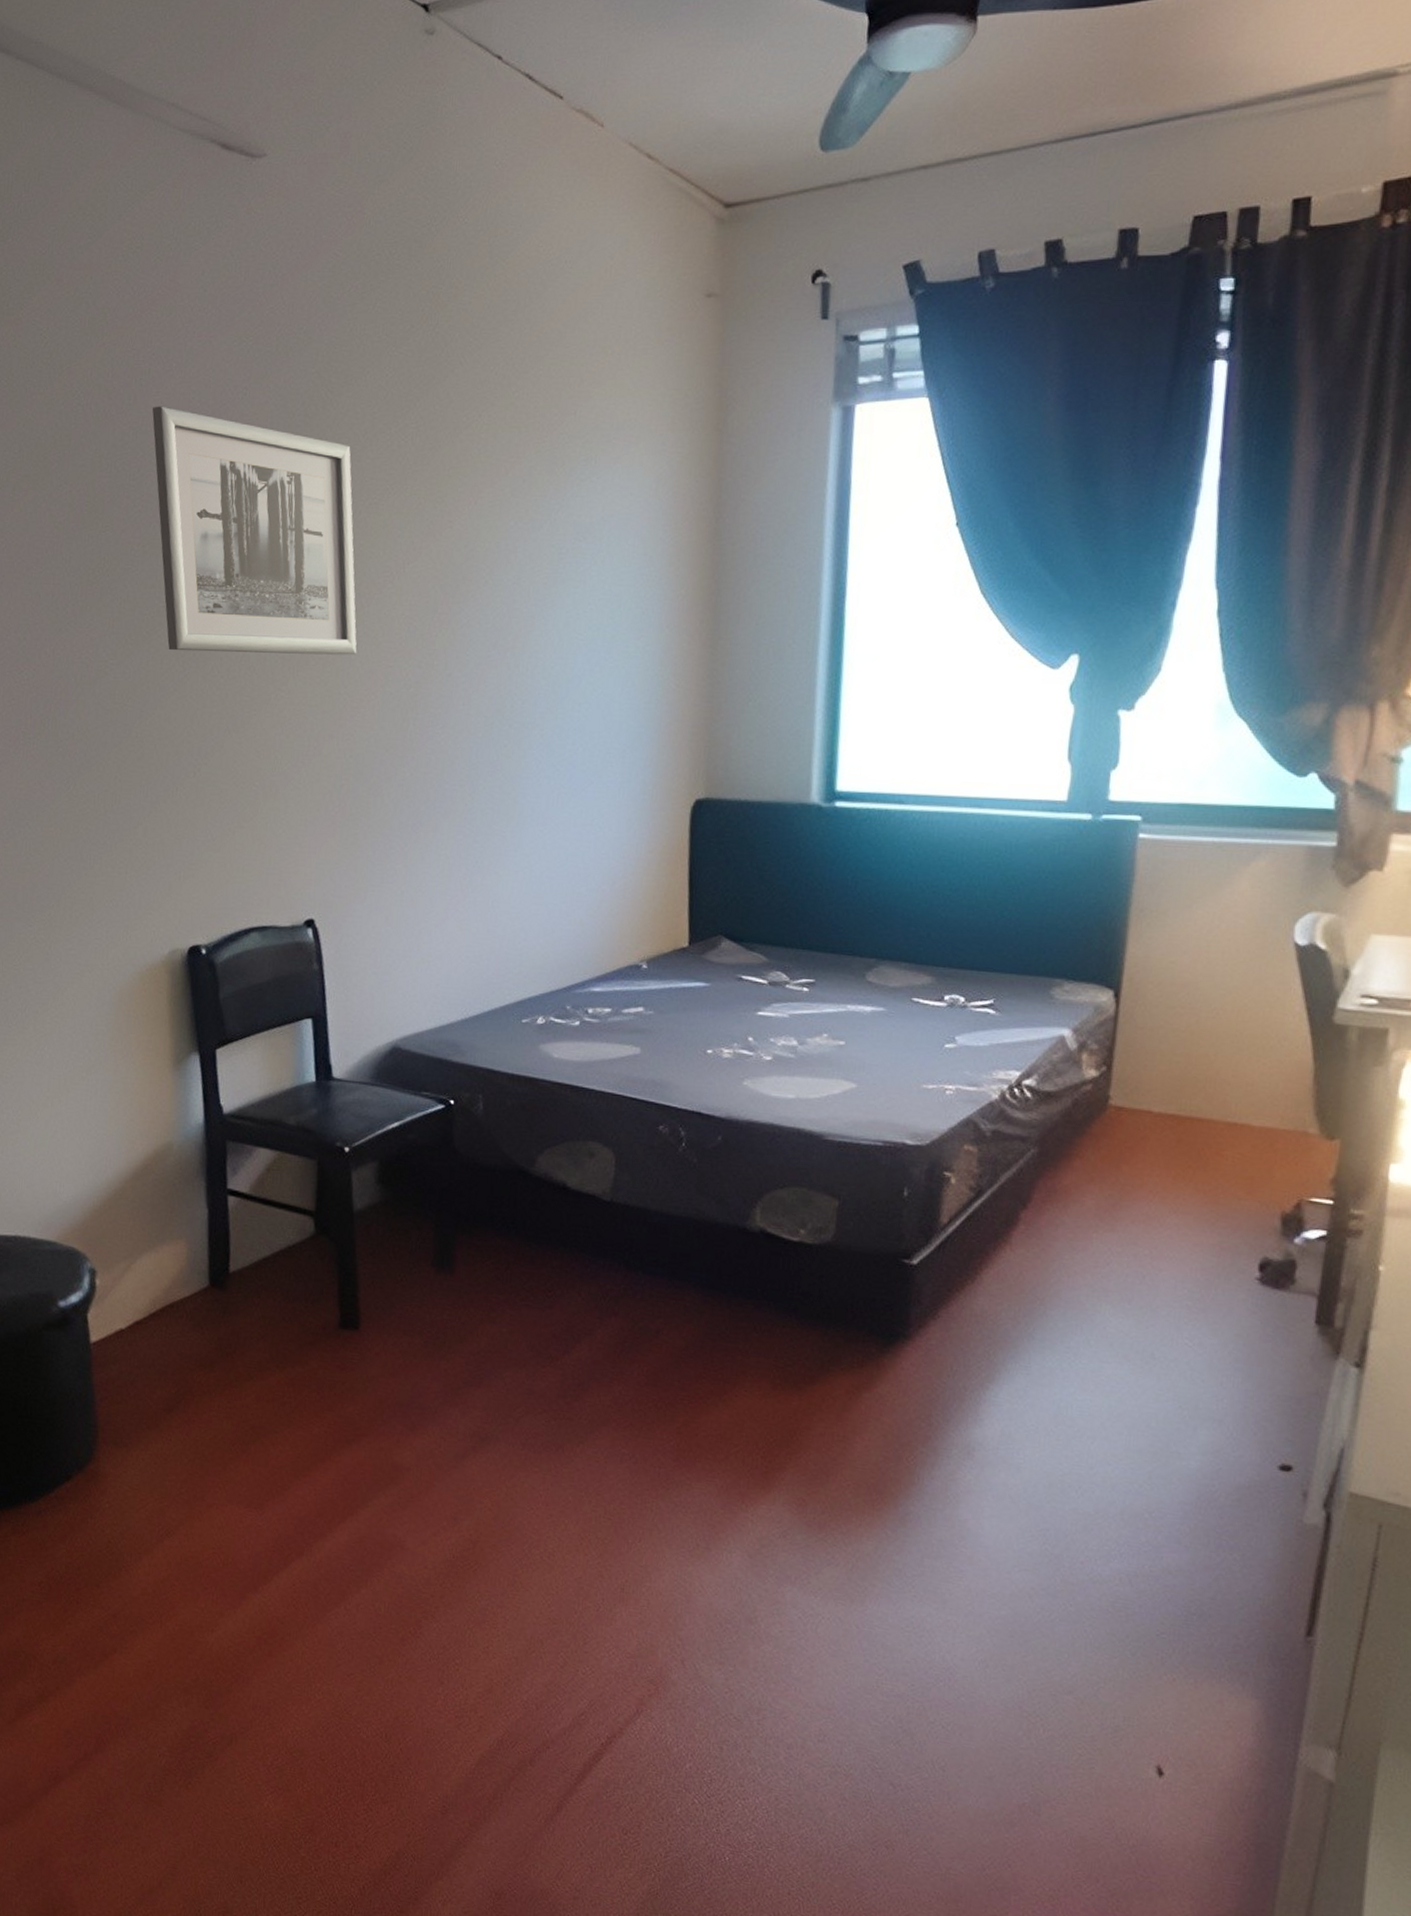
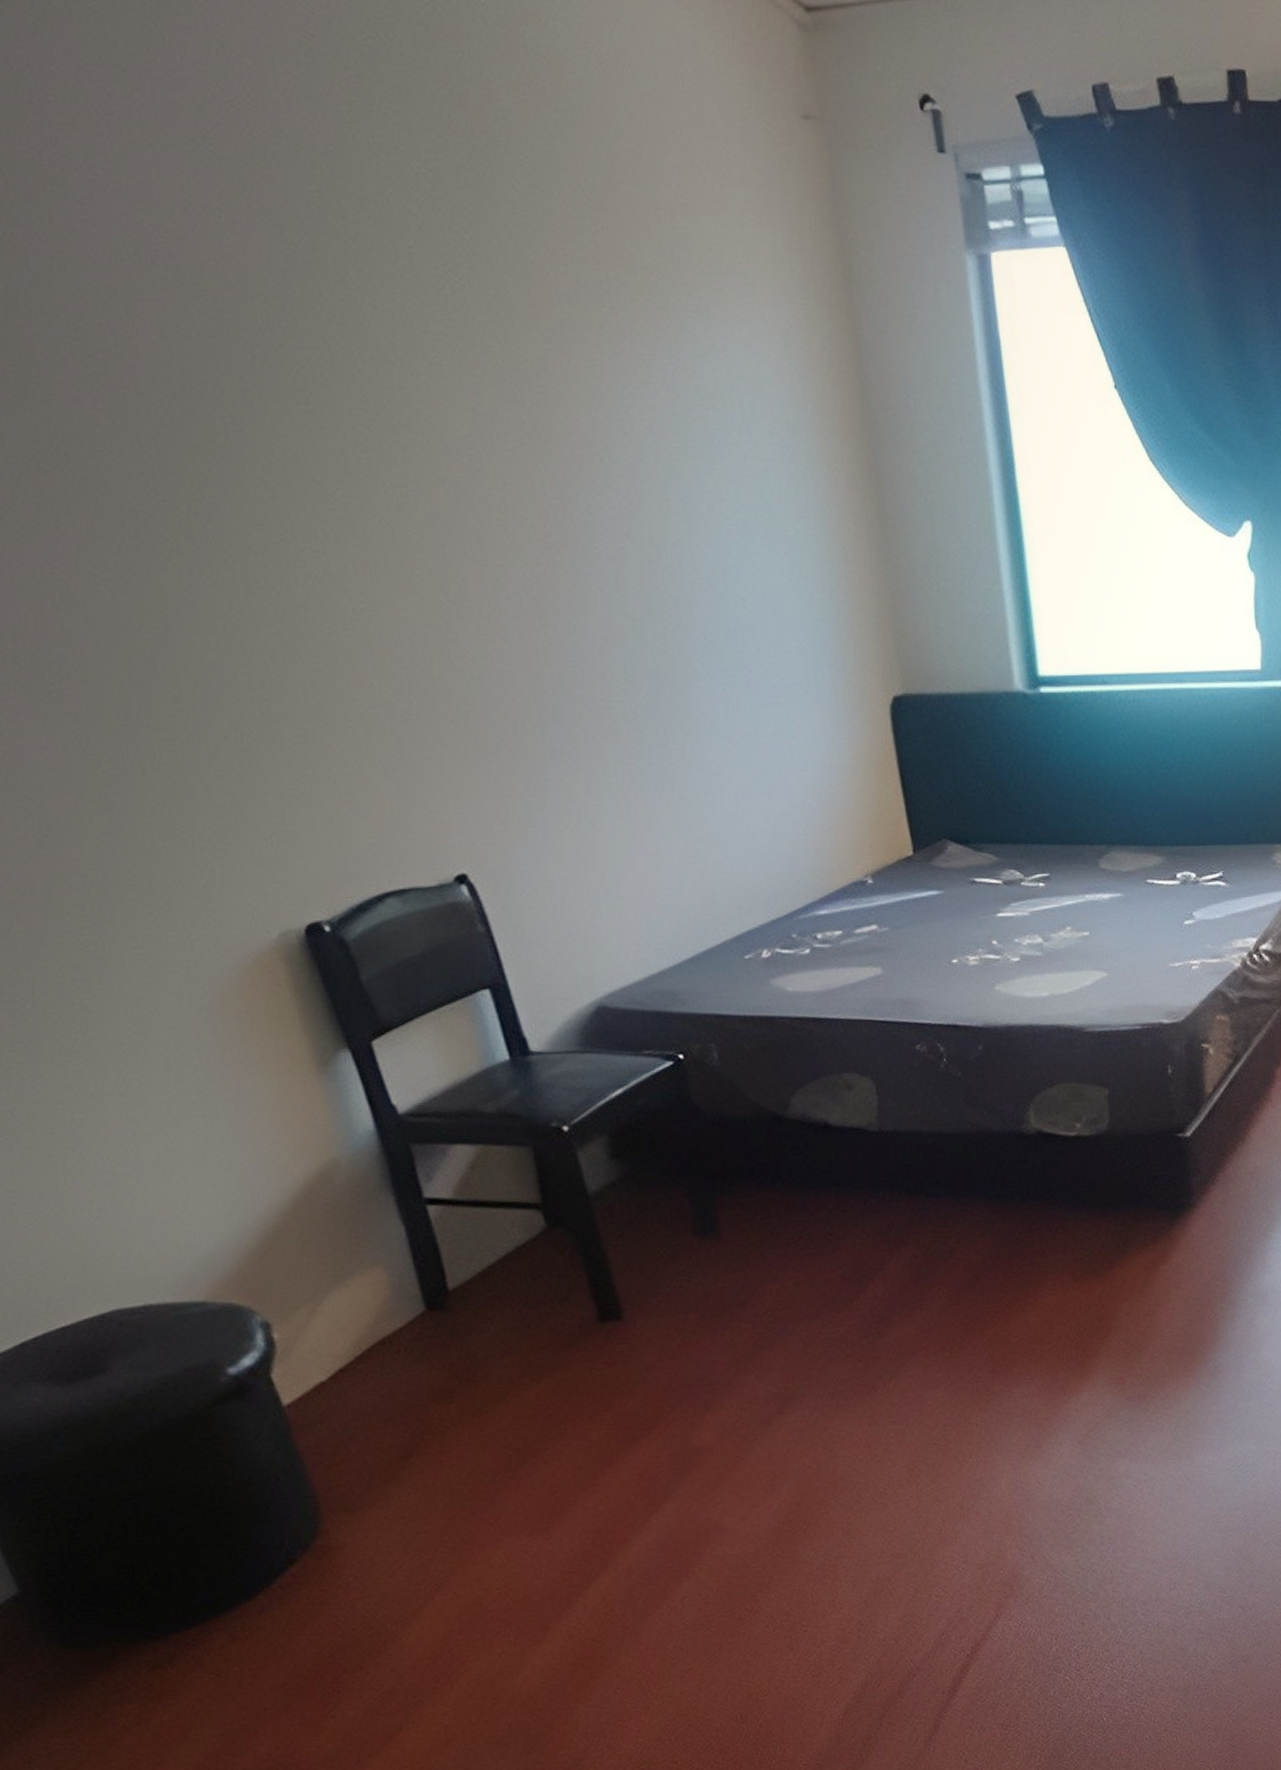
wall art: present [152,406,357,655] -> none [81,229,453,558]

